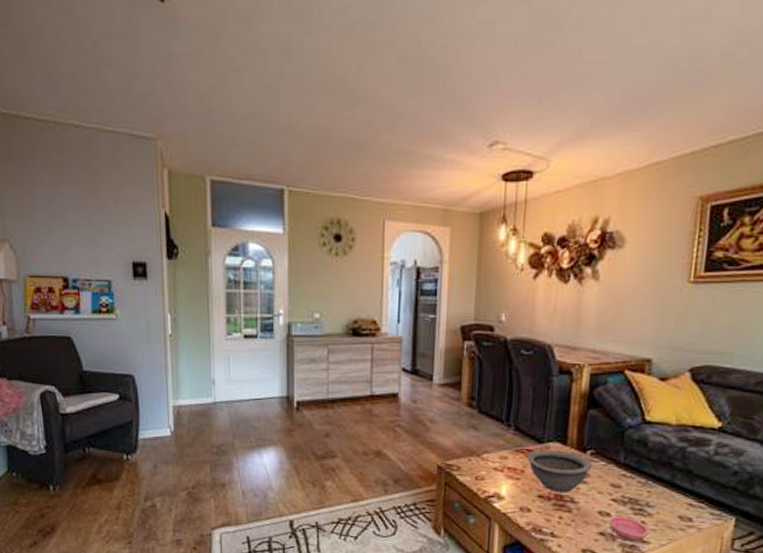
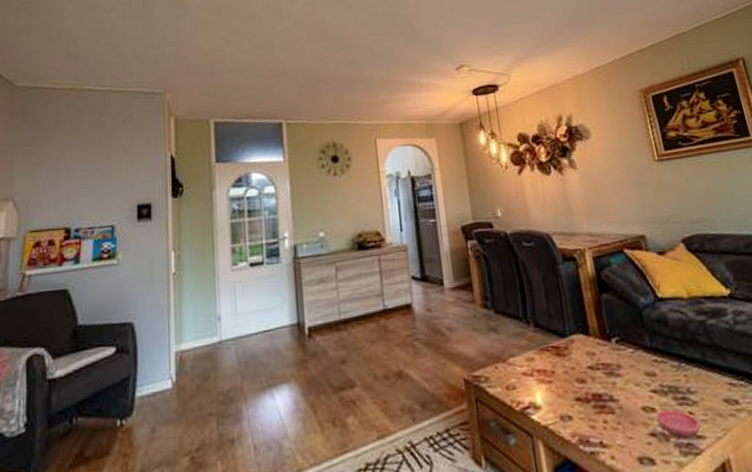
bowl: present [527,449,592,493] -> none [553,342,622,392]

